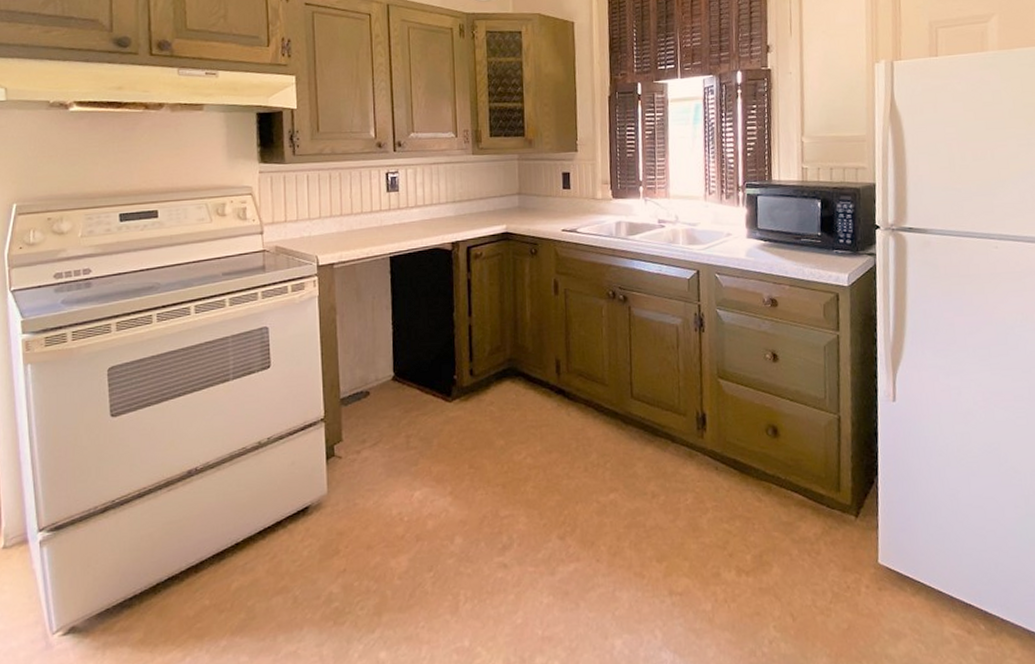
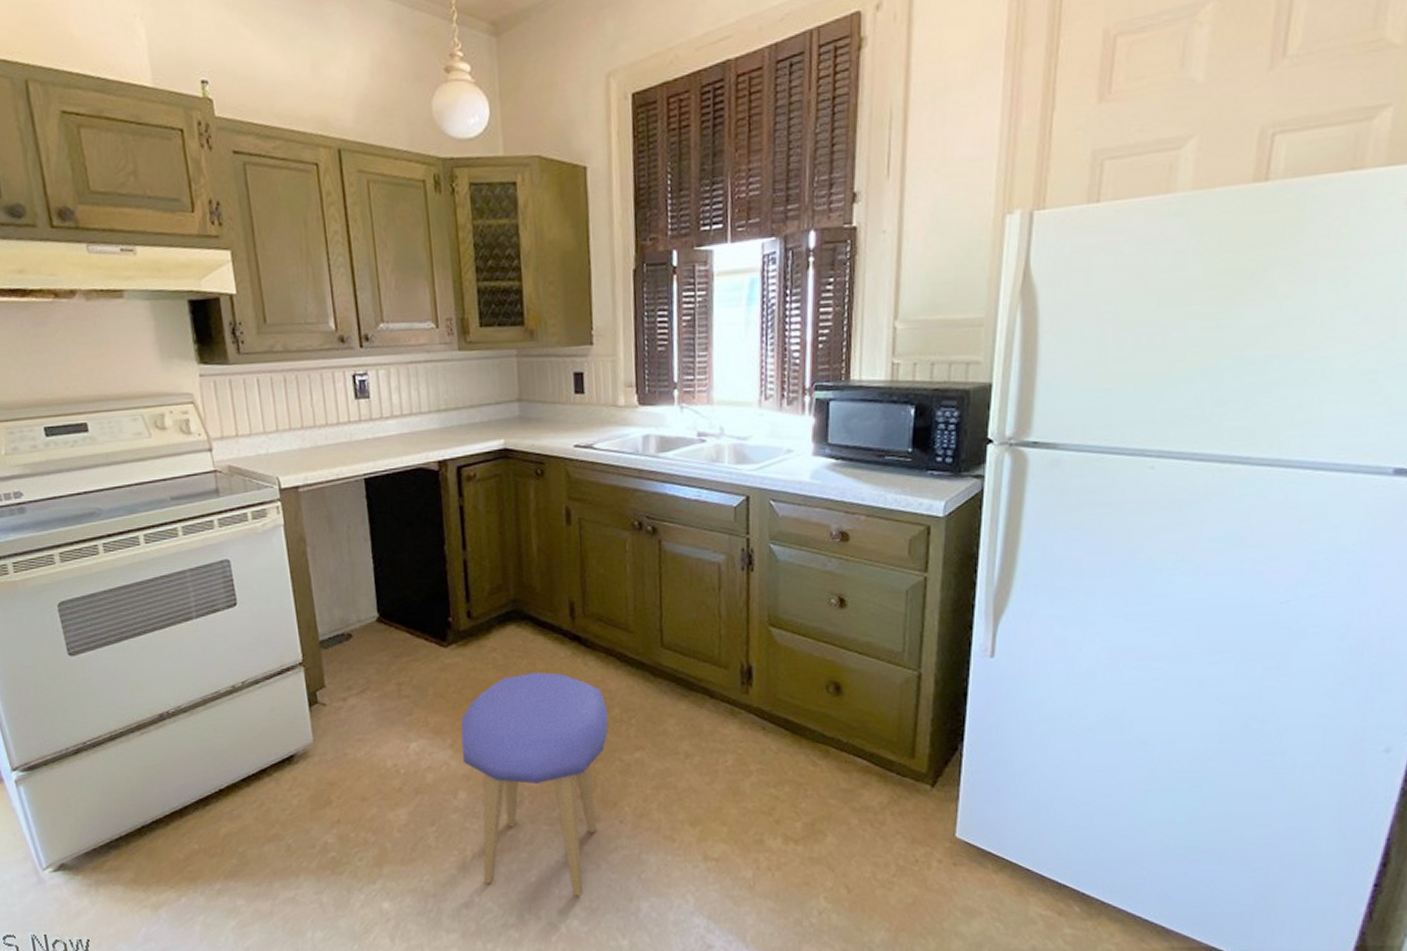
stool: none [460,423,587,637] -> present [461,672,609,897]

